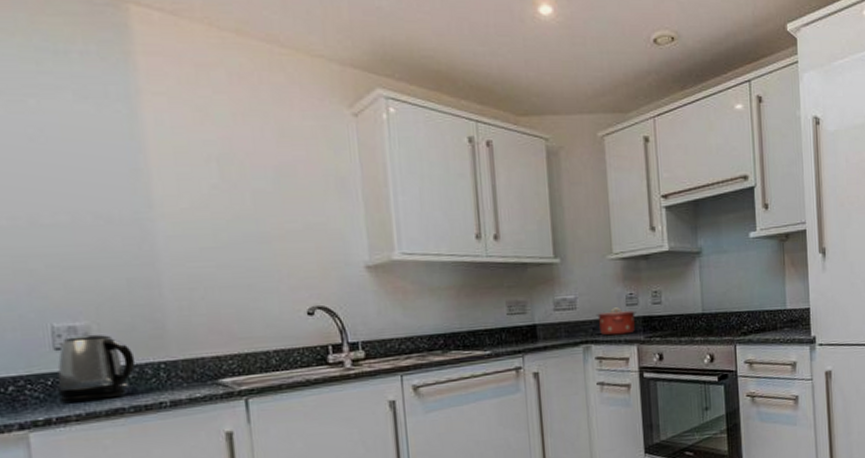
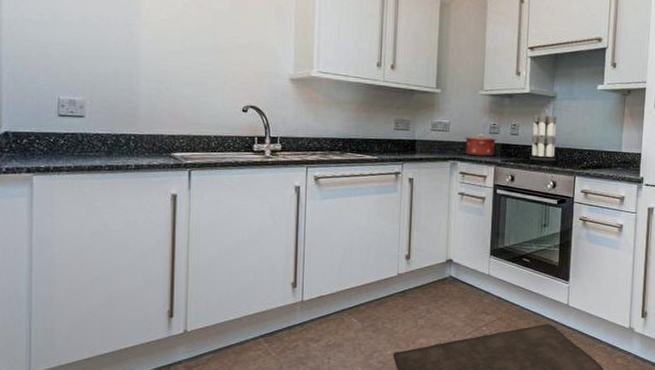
kettle: present [57,334,136,404] -> none [57,107,114,158]
spice rack: none [676,268,711,333] -> present [530,109,558,162]

